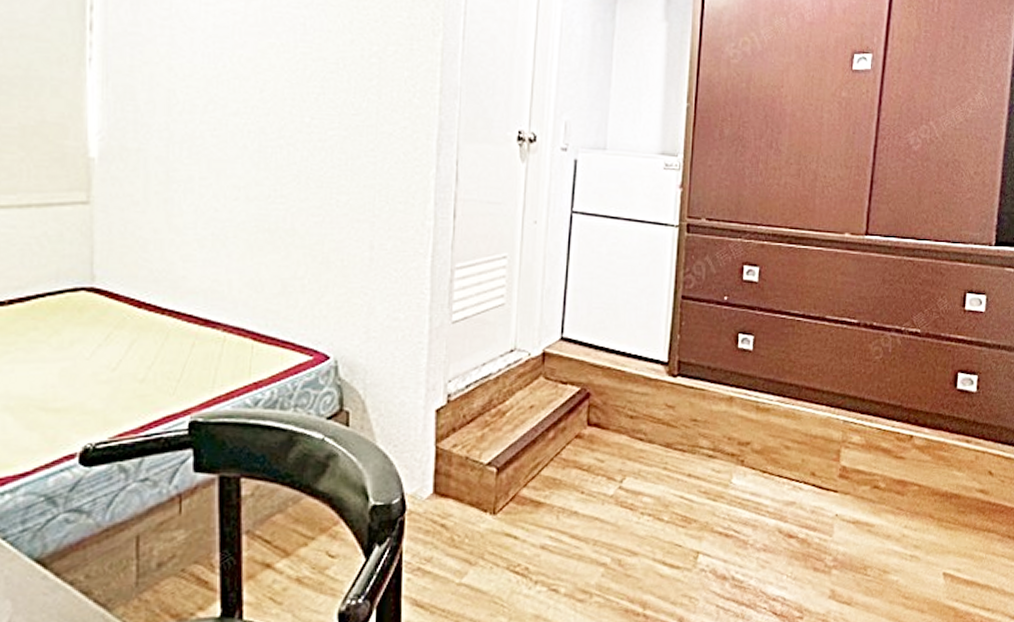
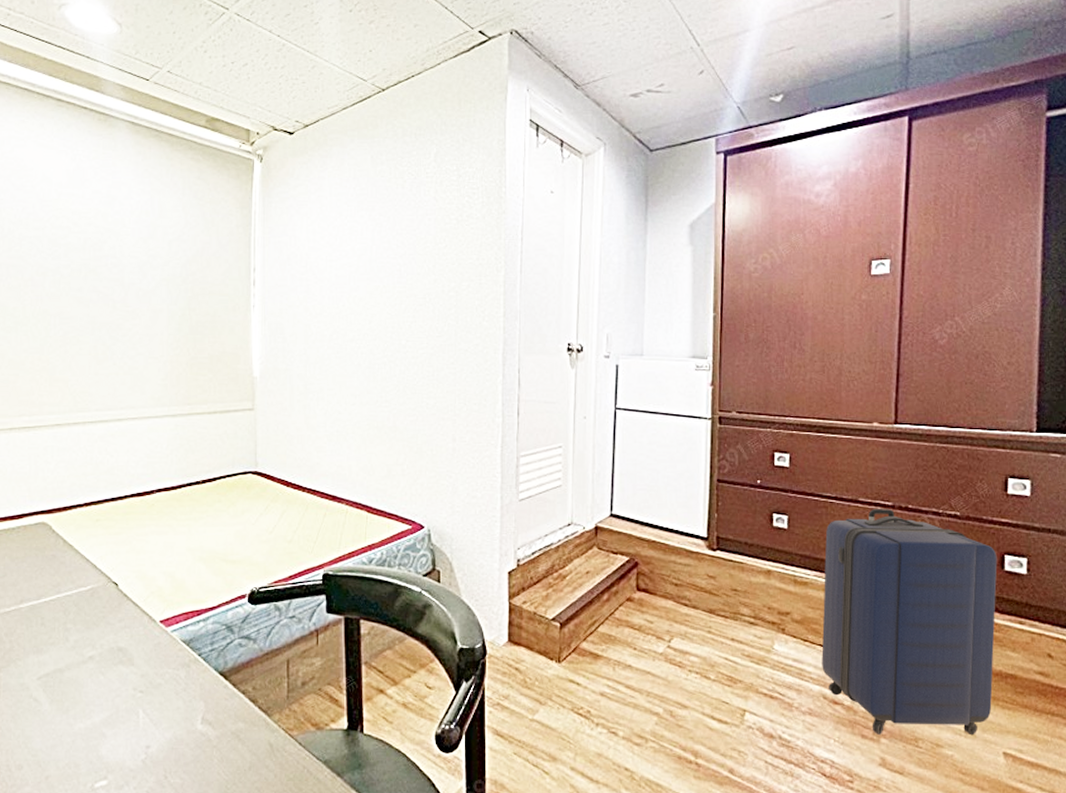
suitcase: none [779,327,951,566] -> present [821,509,998,736]

